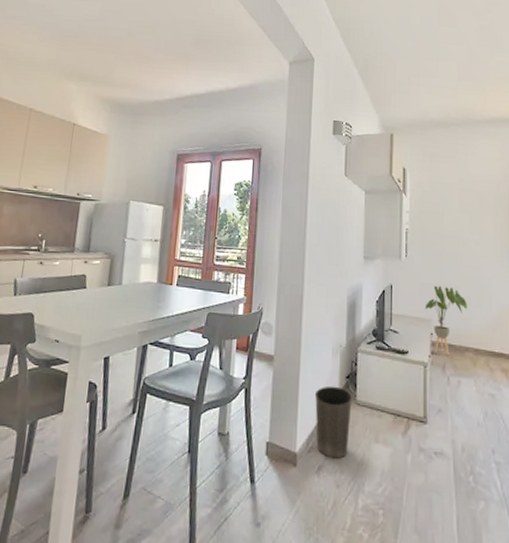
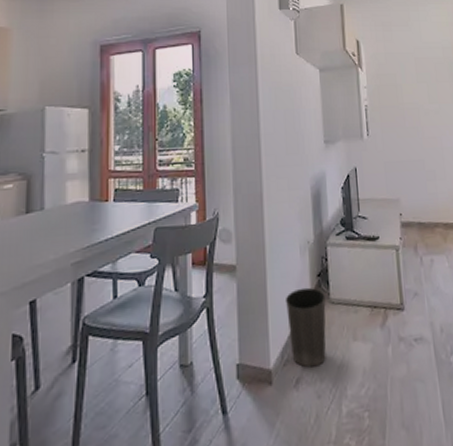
house plant: present [424,285,467,355] -> none [391,162,433,234]

